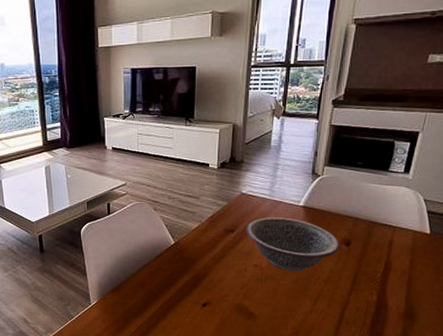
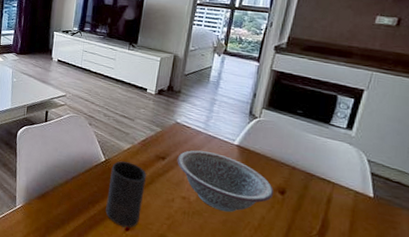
cup: none [181,241,217,304] -> present [105,161,146,228]

